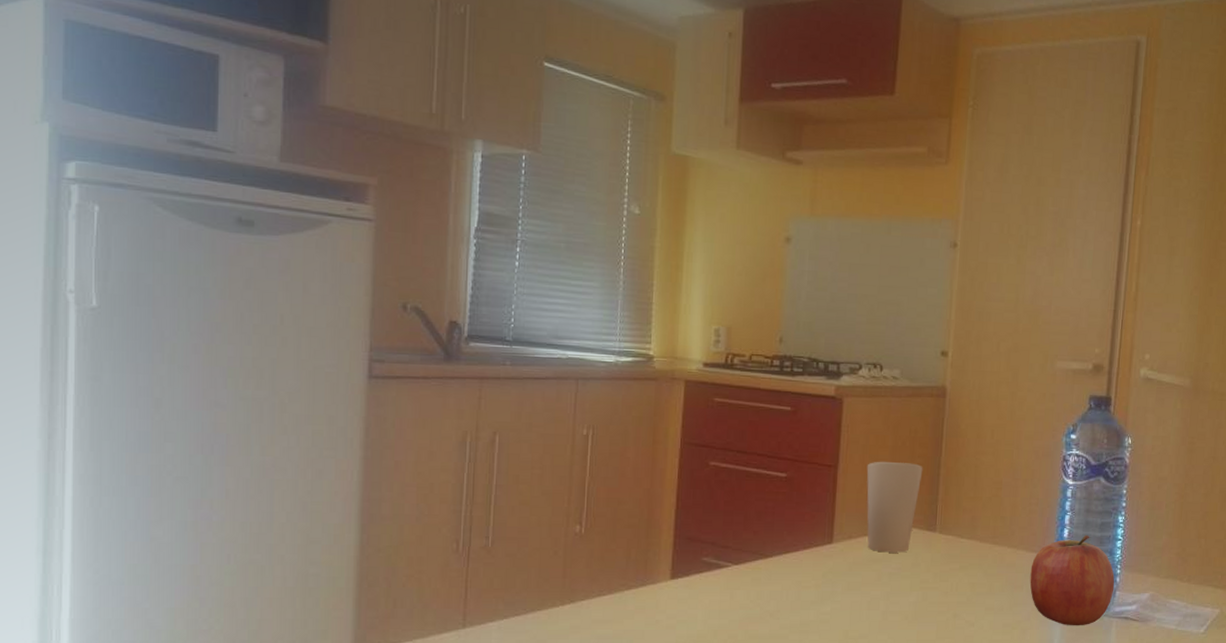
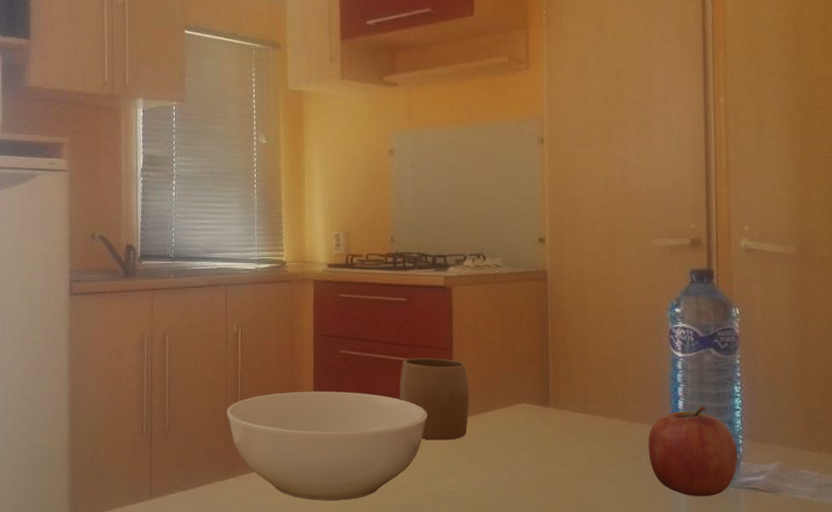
bowl: none [567,506,805,630] -> present [227,391,428,500]
mug: none [774,473,853,565] -> present [399,357,470,440]
cup: present [866,461,923,553] -> none [479,342,532,428]

